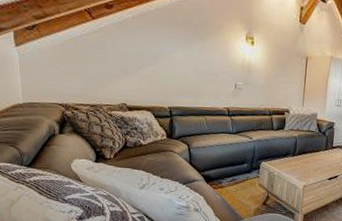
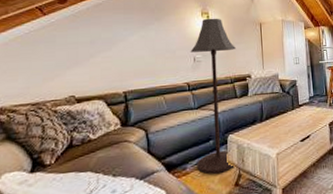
floor lamp: none [231,44,279,192] -> present [190,18,237,175]

